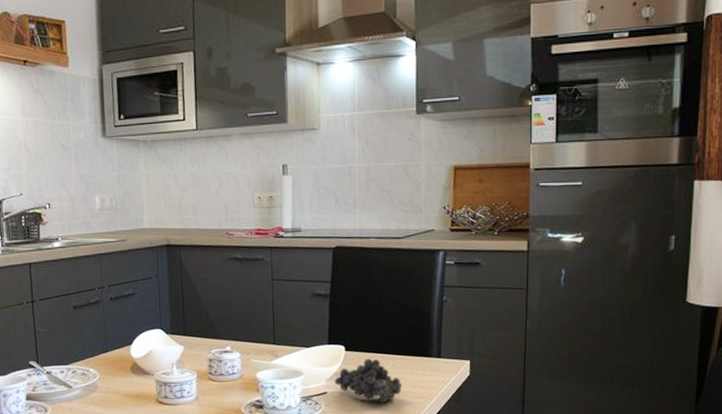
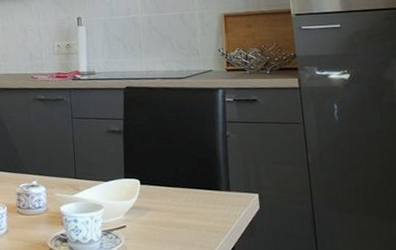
fruit: present [334,359,403,404] -> none [132,192,197,238]

